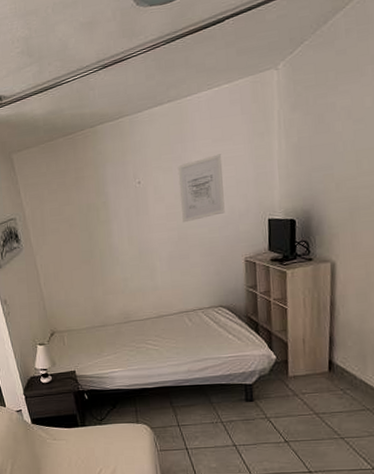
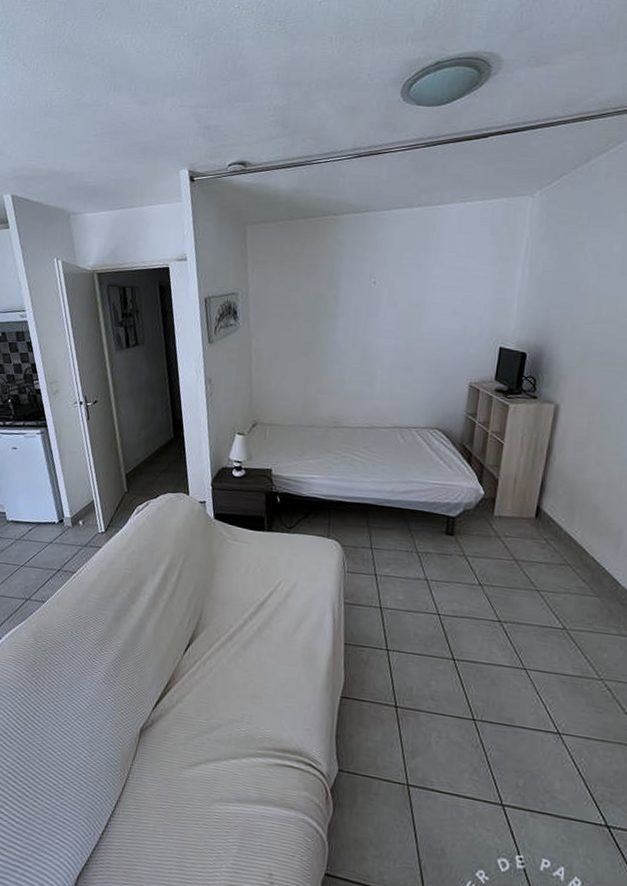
wall art: present [177,154,225,223] -> none [411,270,464,334]

